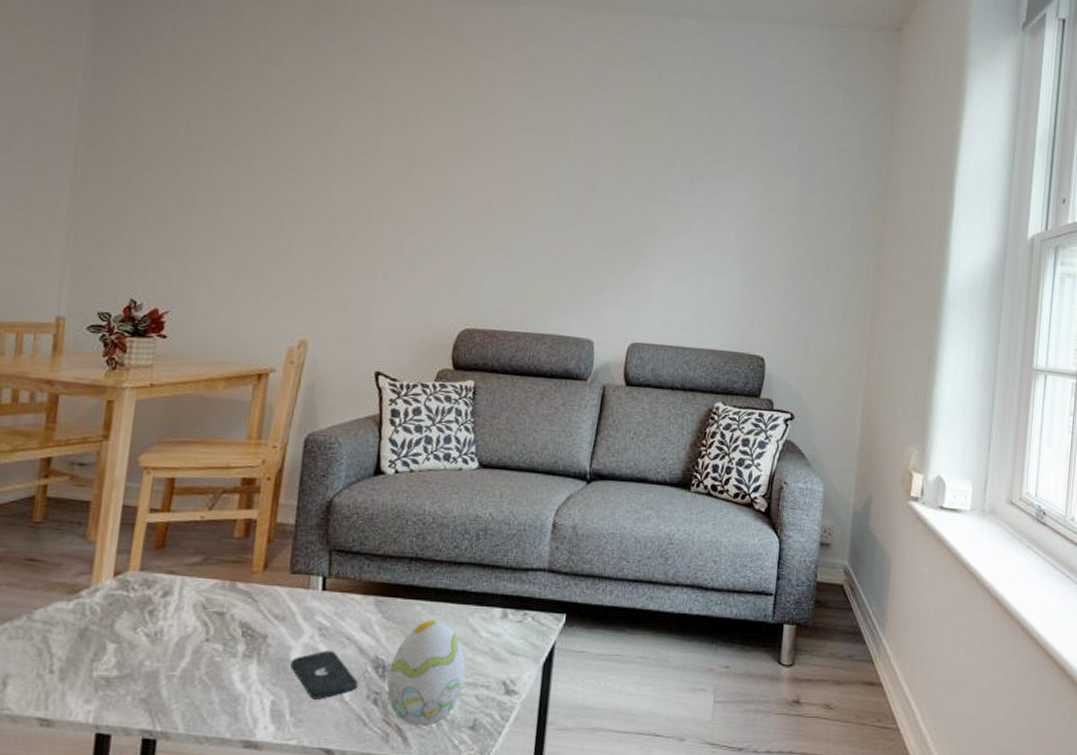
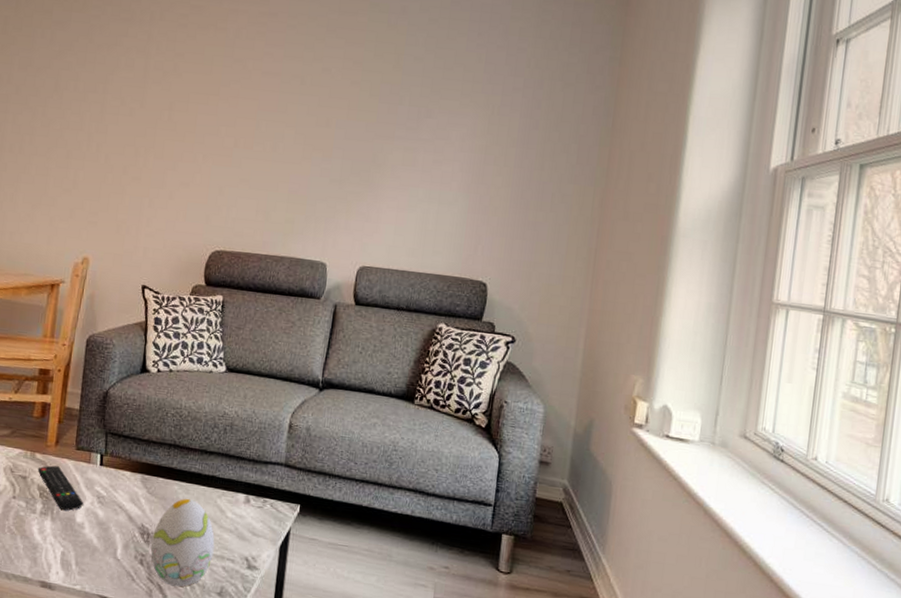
remote control: none [239,596,300,650] -> present [37,465,83,511]
smartphone: present [290,650,358,700] -> none [76,515,128,555]

